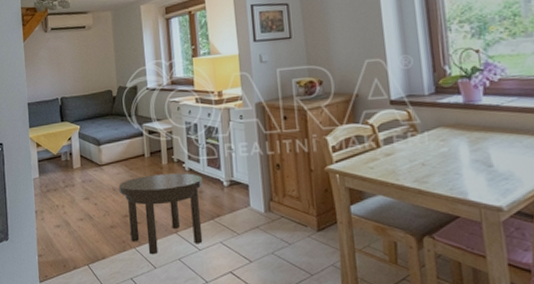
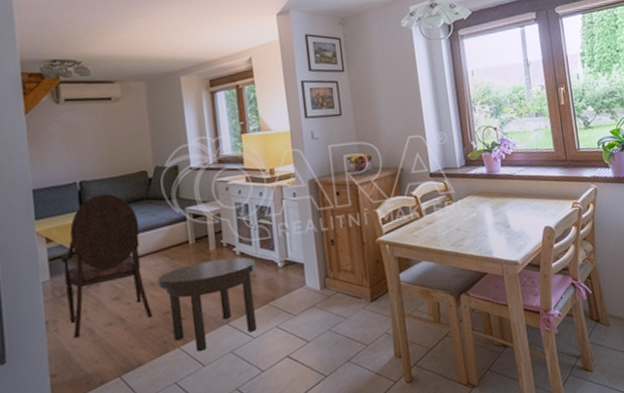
armchair: none [46,109,115,228] -> present [60,193,153,339]

